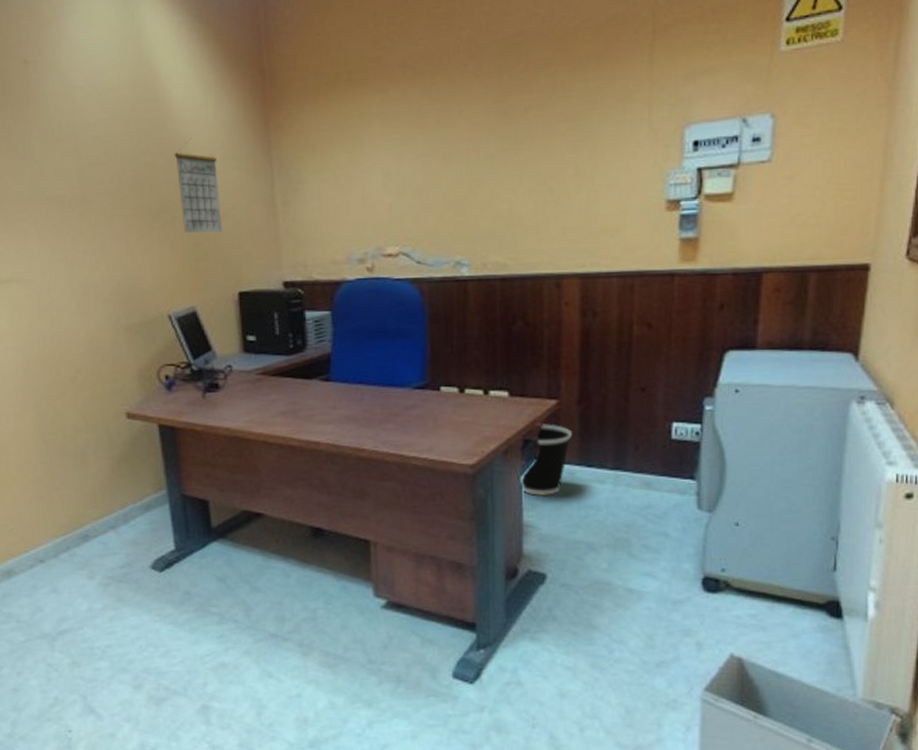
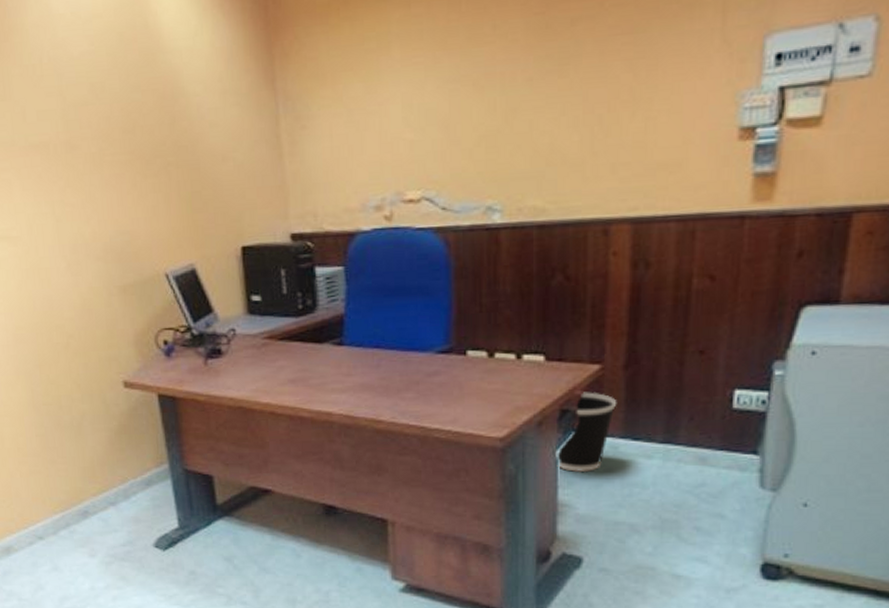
calendar: present [174,137,223,234] -> none [167,69,223,181]

